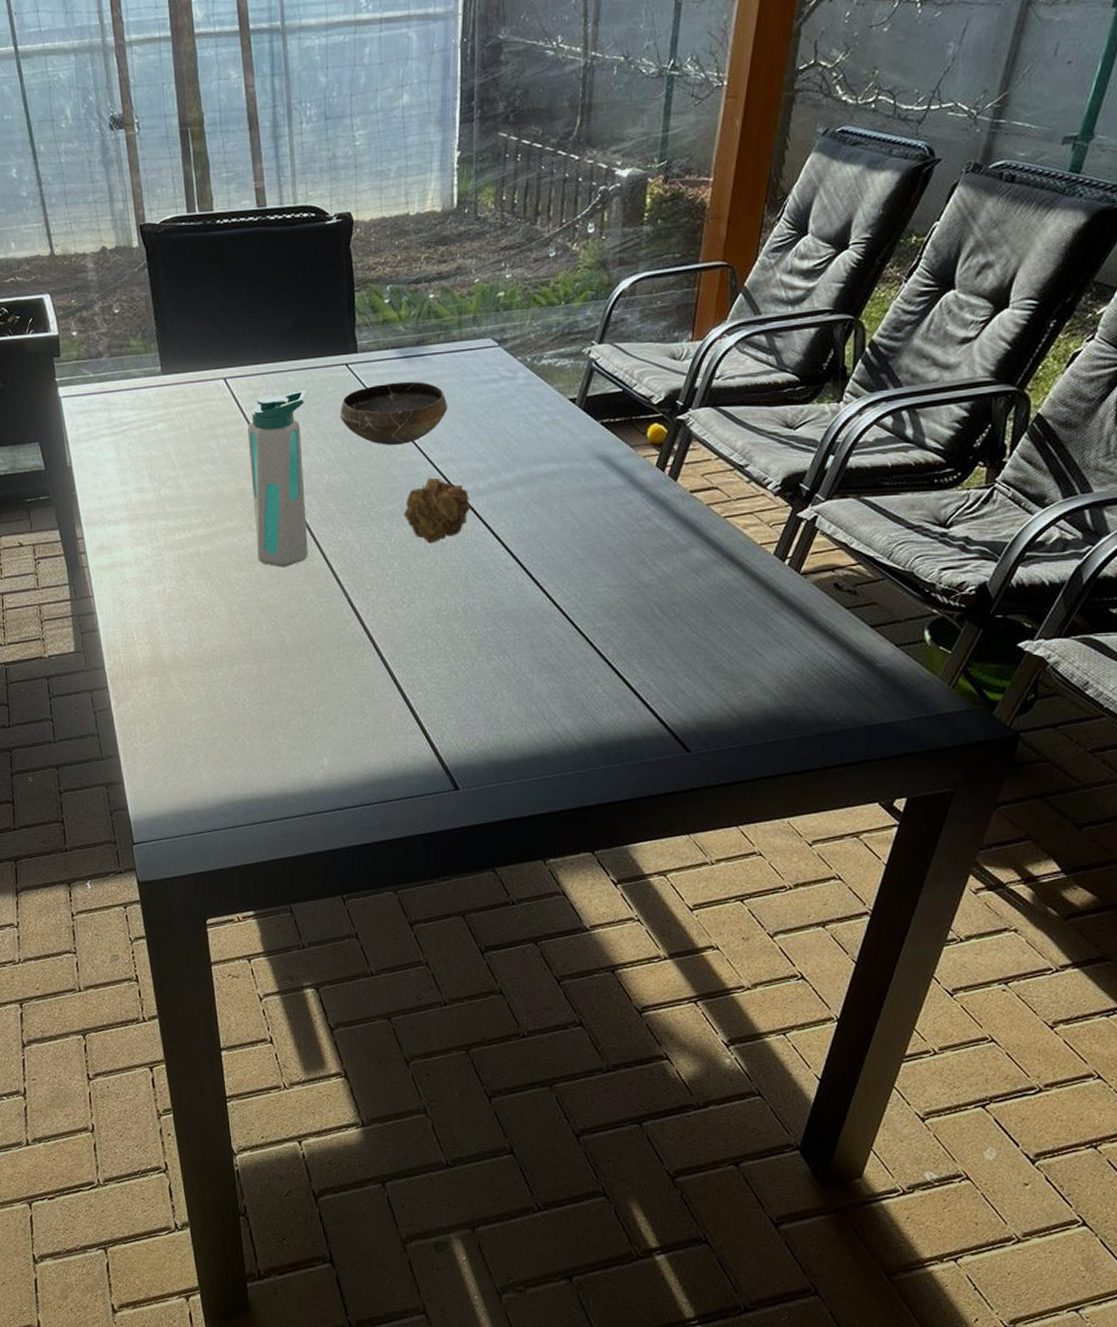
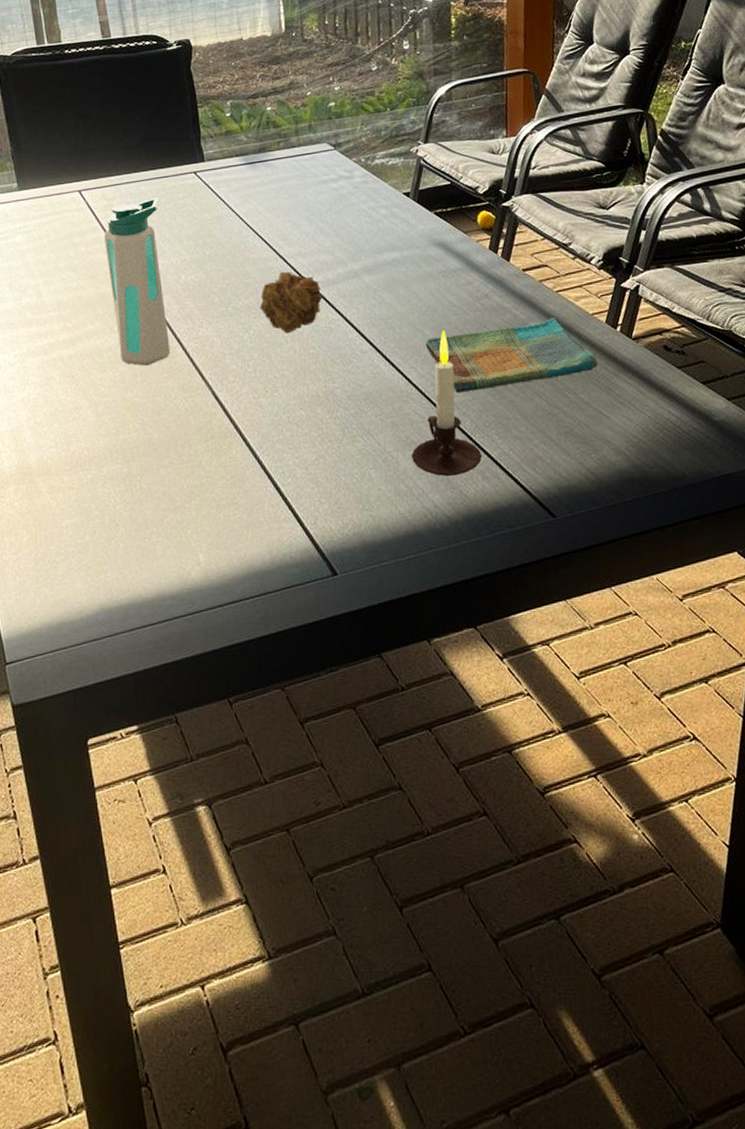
bowl: present [339,381,448,445] -> none [191,184,293,244]
candle: none [547,551,621,702] -> present [412,330,483,476]
dish towel: none [574,545,759,617] -> present [425,318,598,392]

